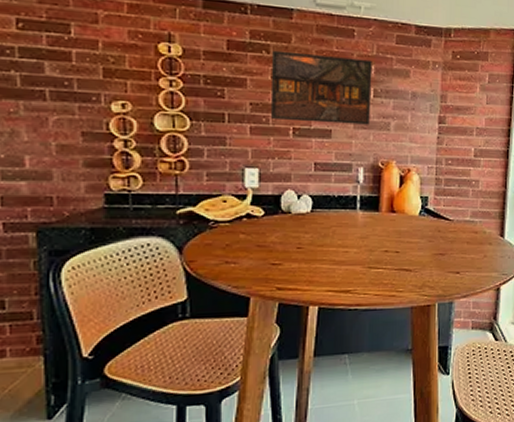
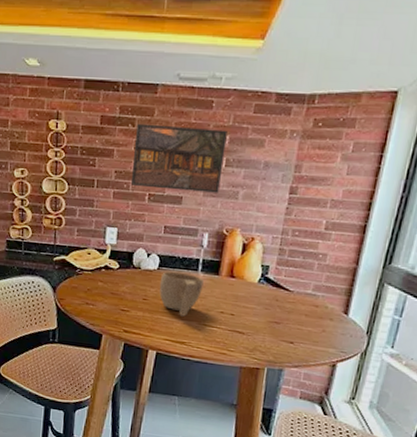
cup: none [314,212,363,262] -> present [159,271,204,317]

